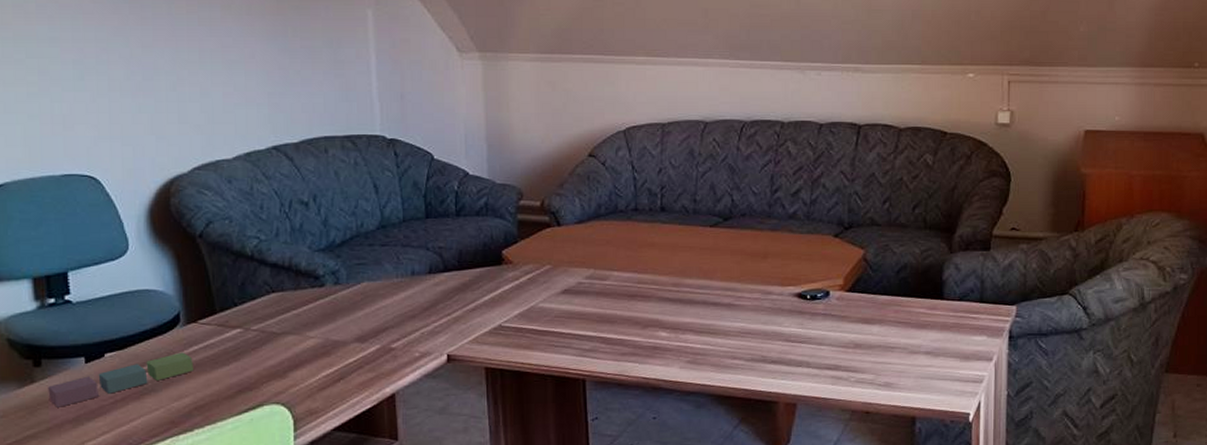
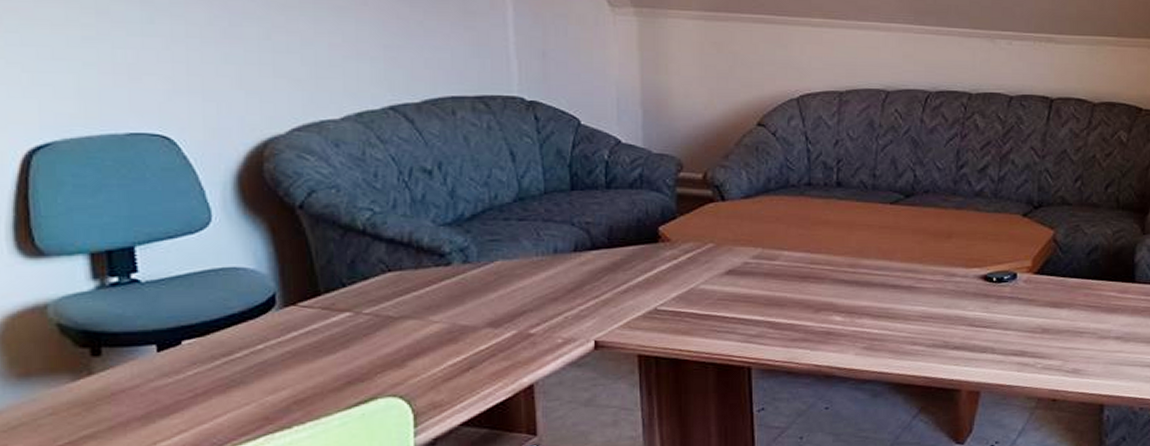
sticky notes: present [48,352,194,407] -> none [110,338,293,403]

